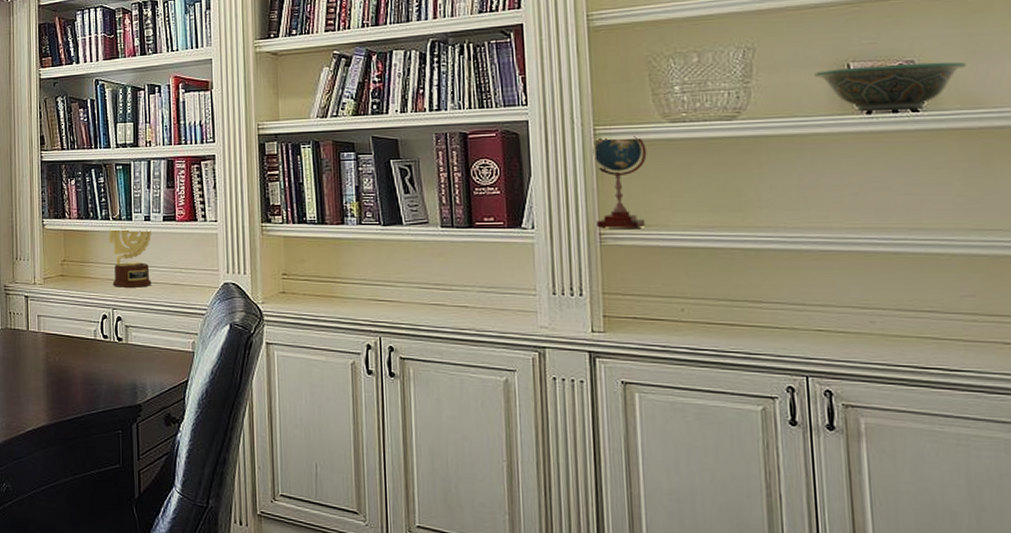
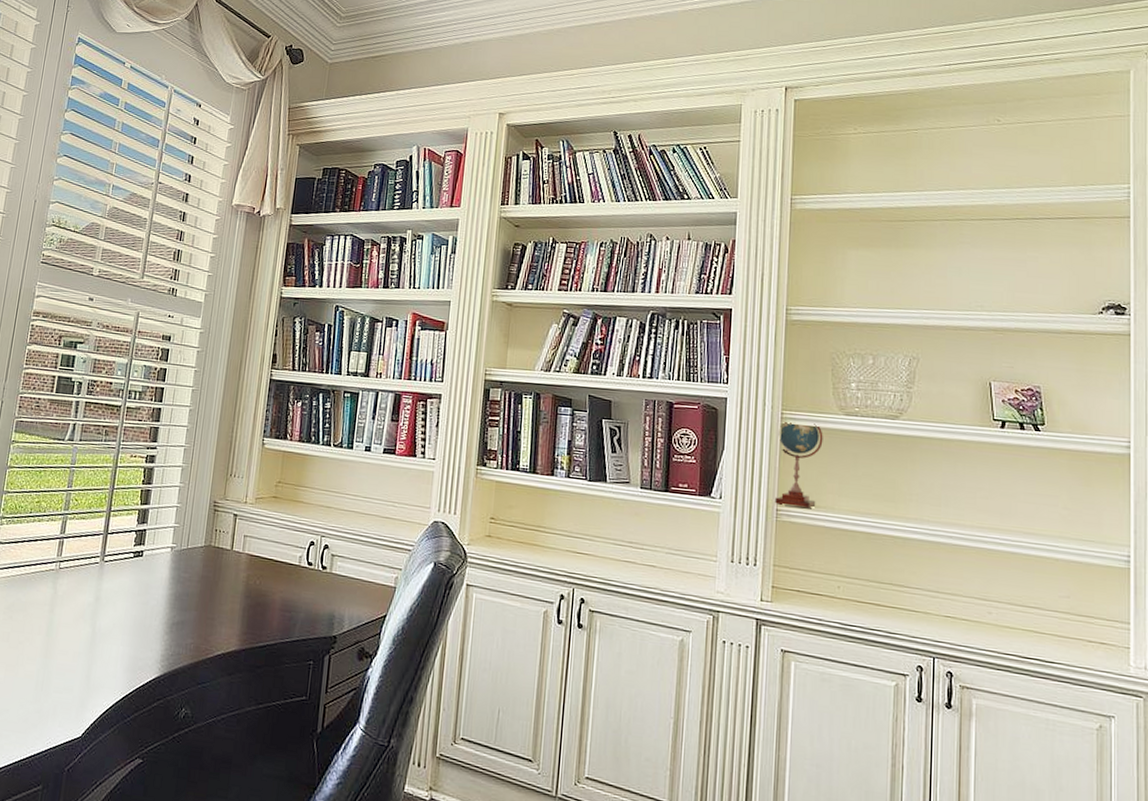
trophy: present [108,215,152,288] -> none [324,442,370,518]
decorative bowl: present [814,61,967,112] -> none [963,385,1079,430]

